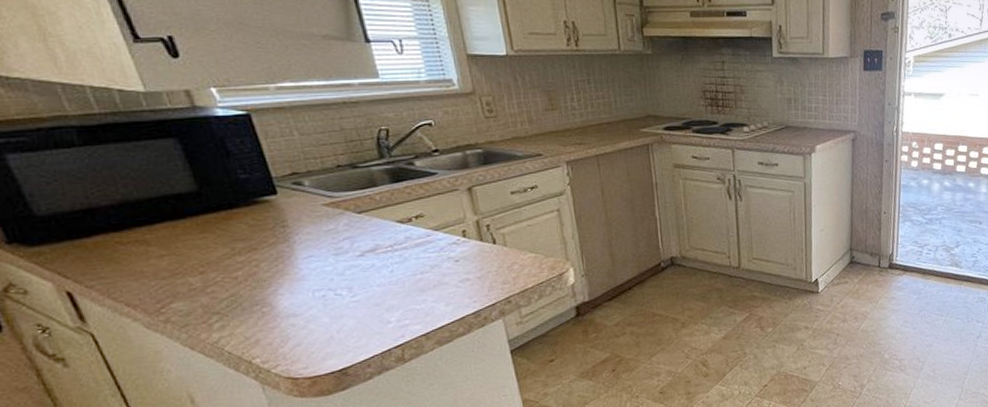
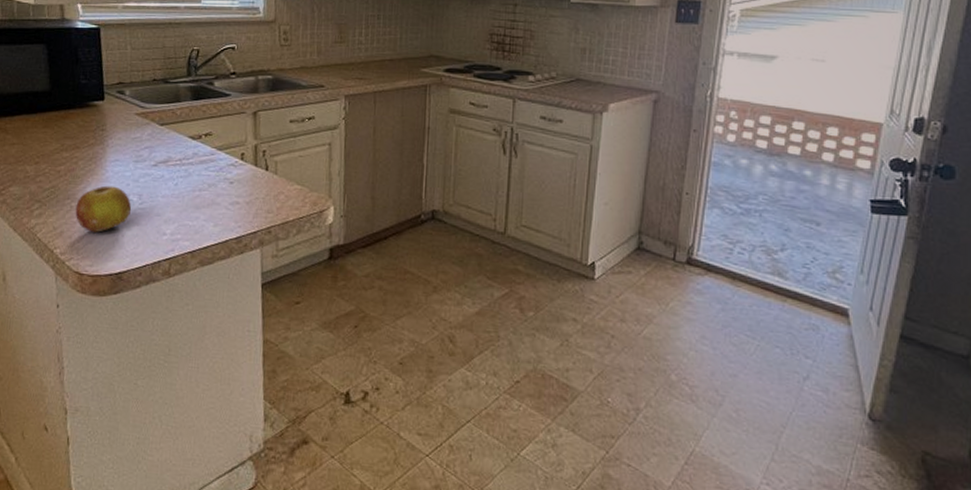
fruit: none [269,283,343,335] -> present [75,185,132,232]

